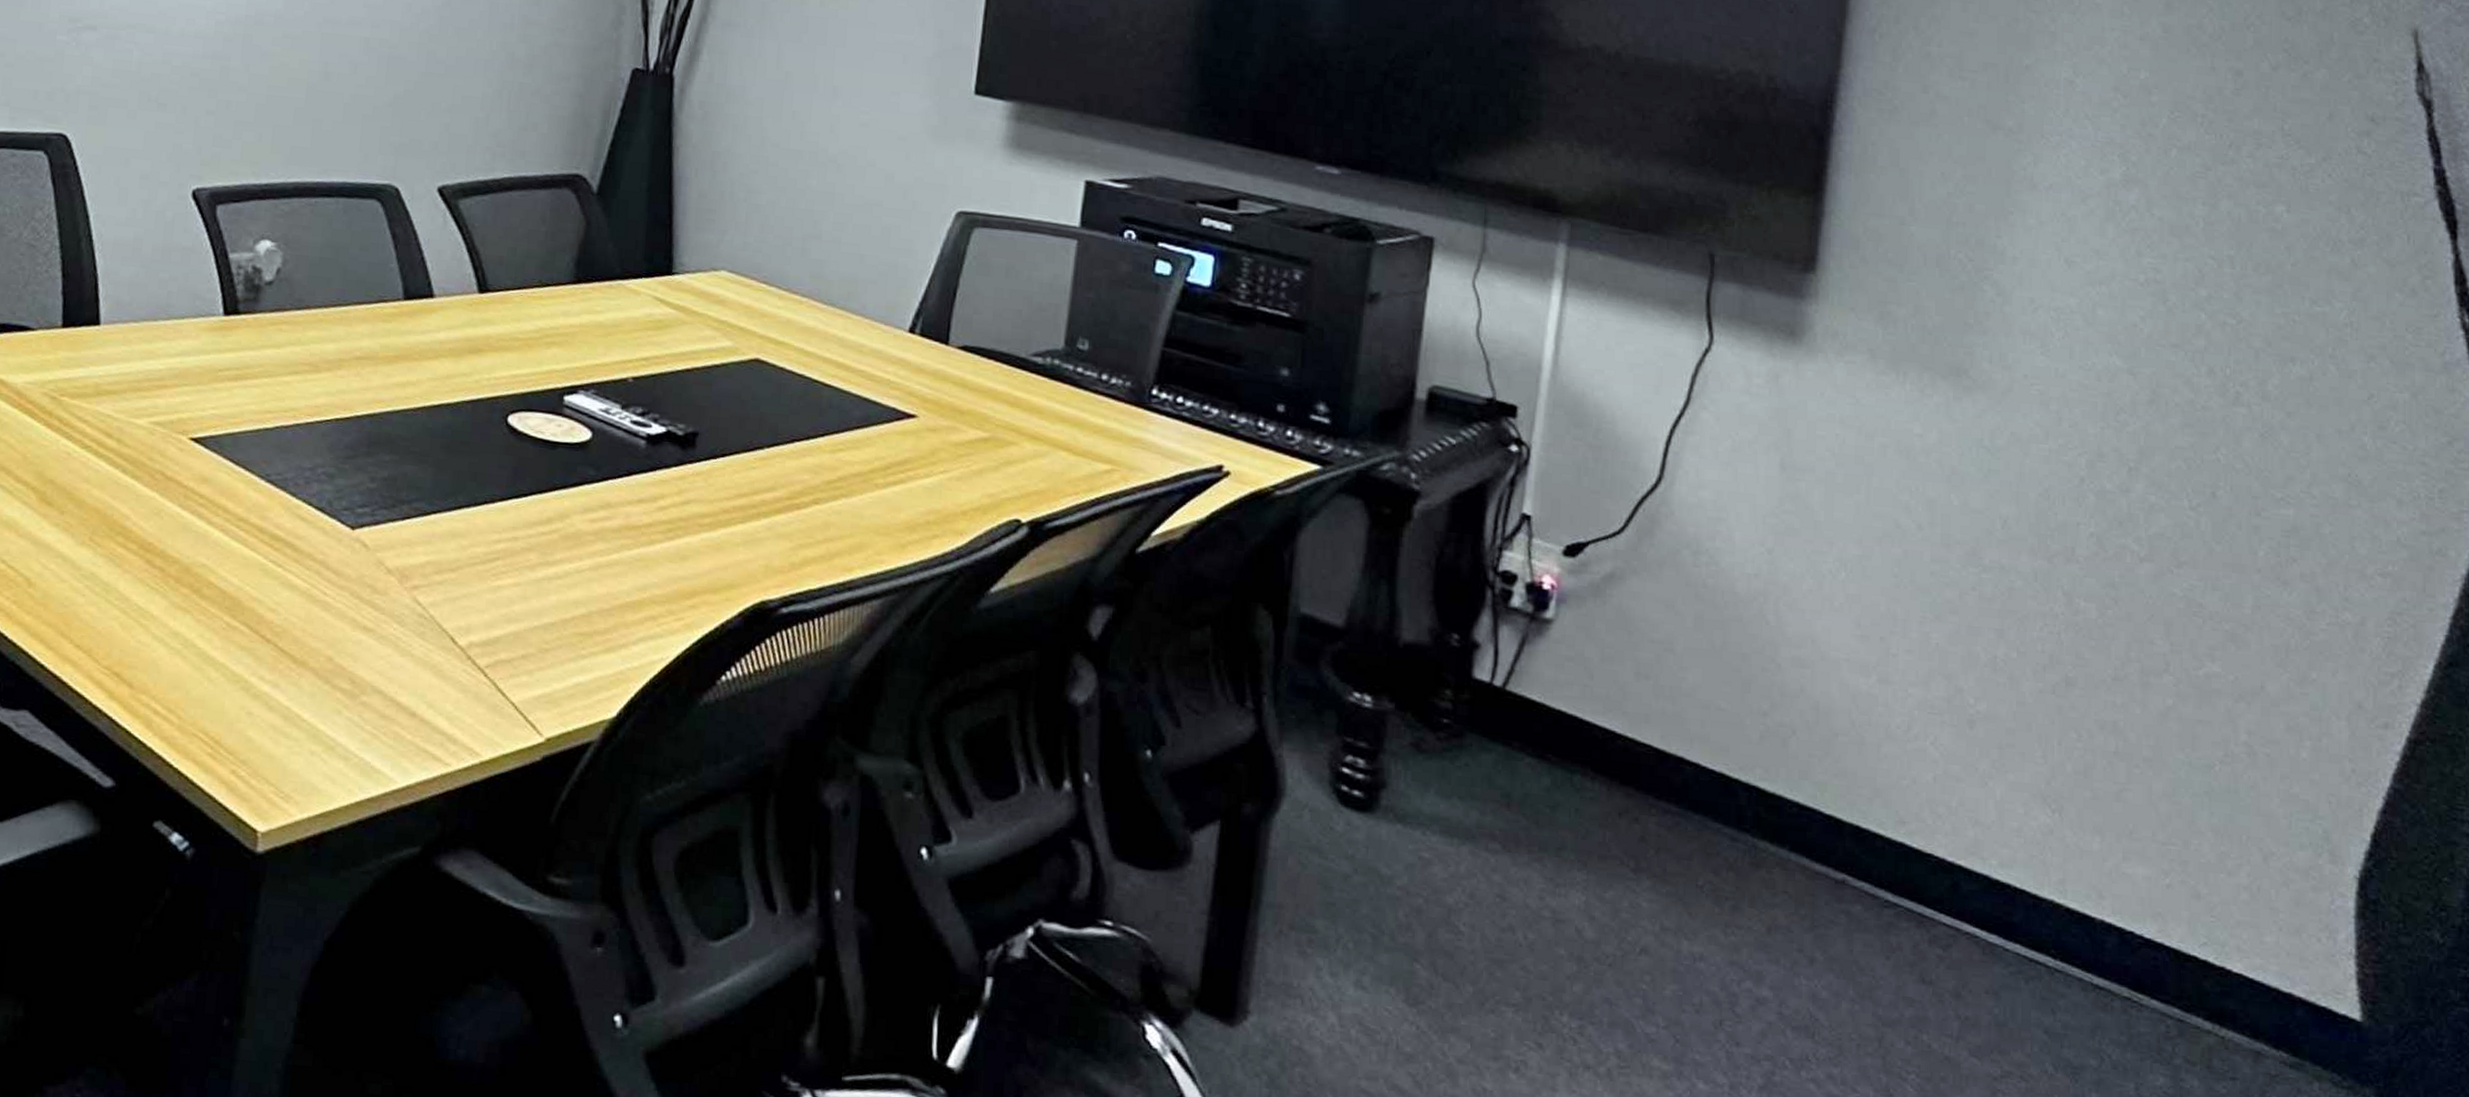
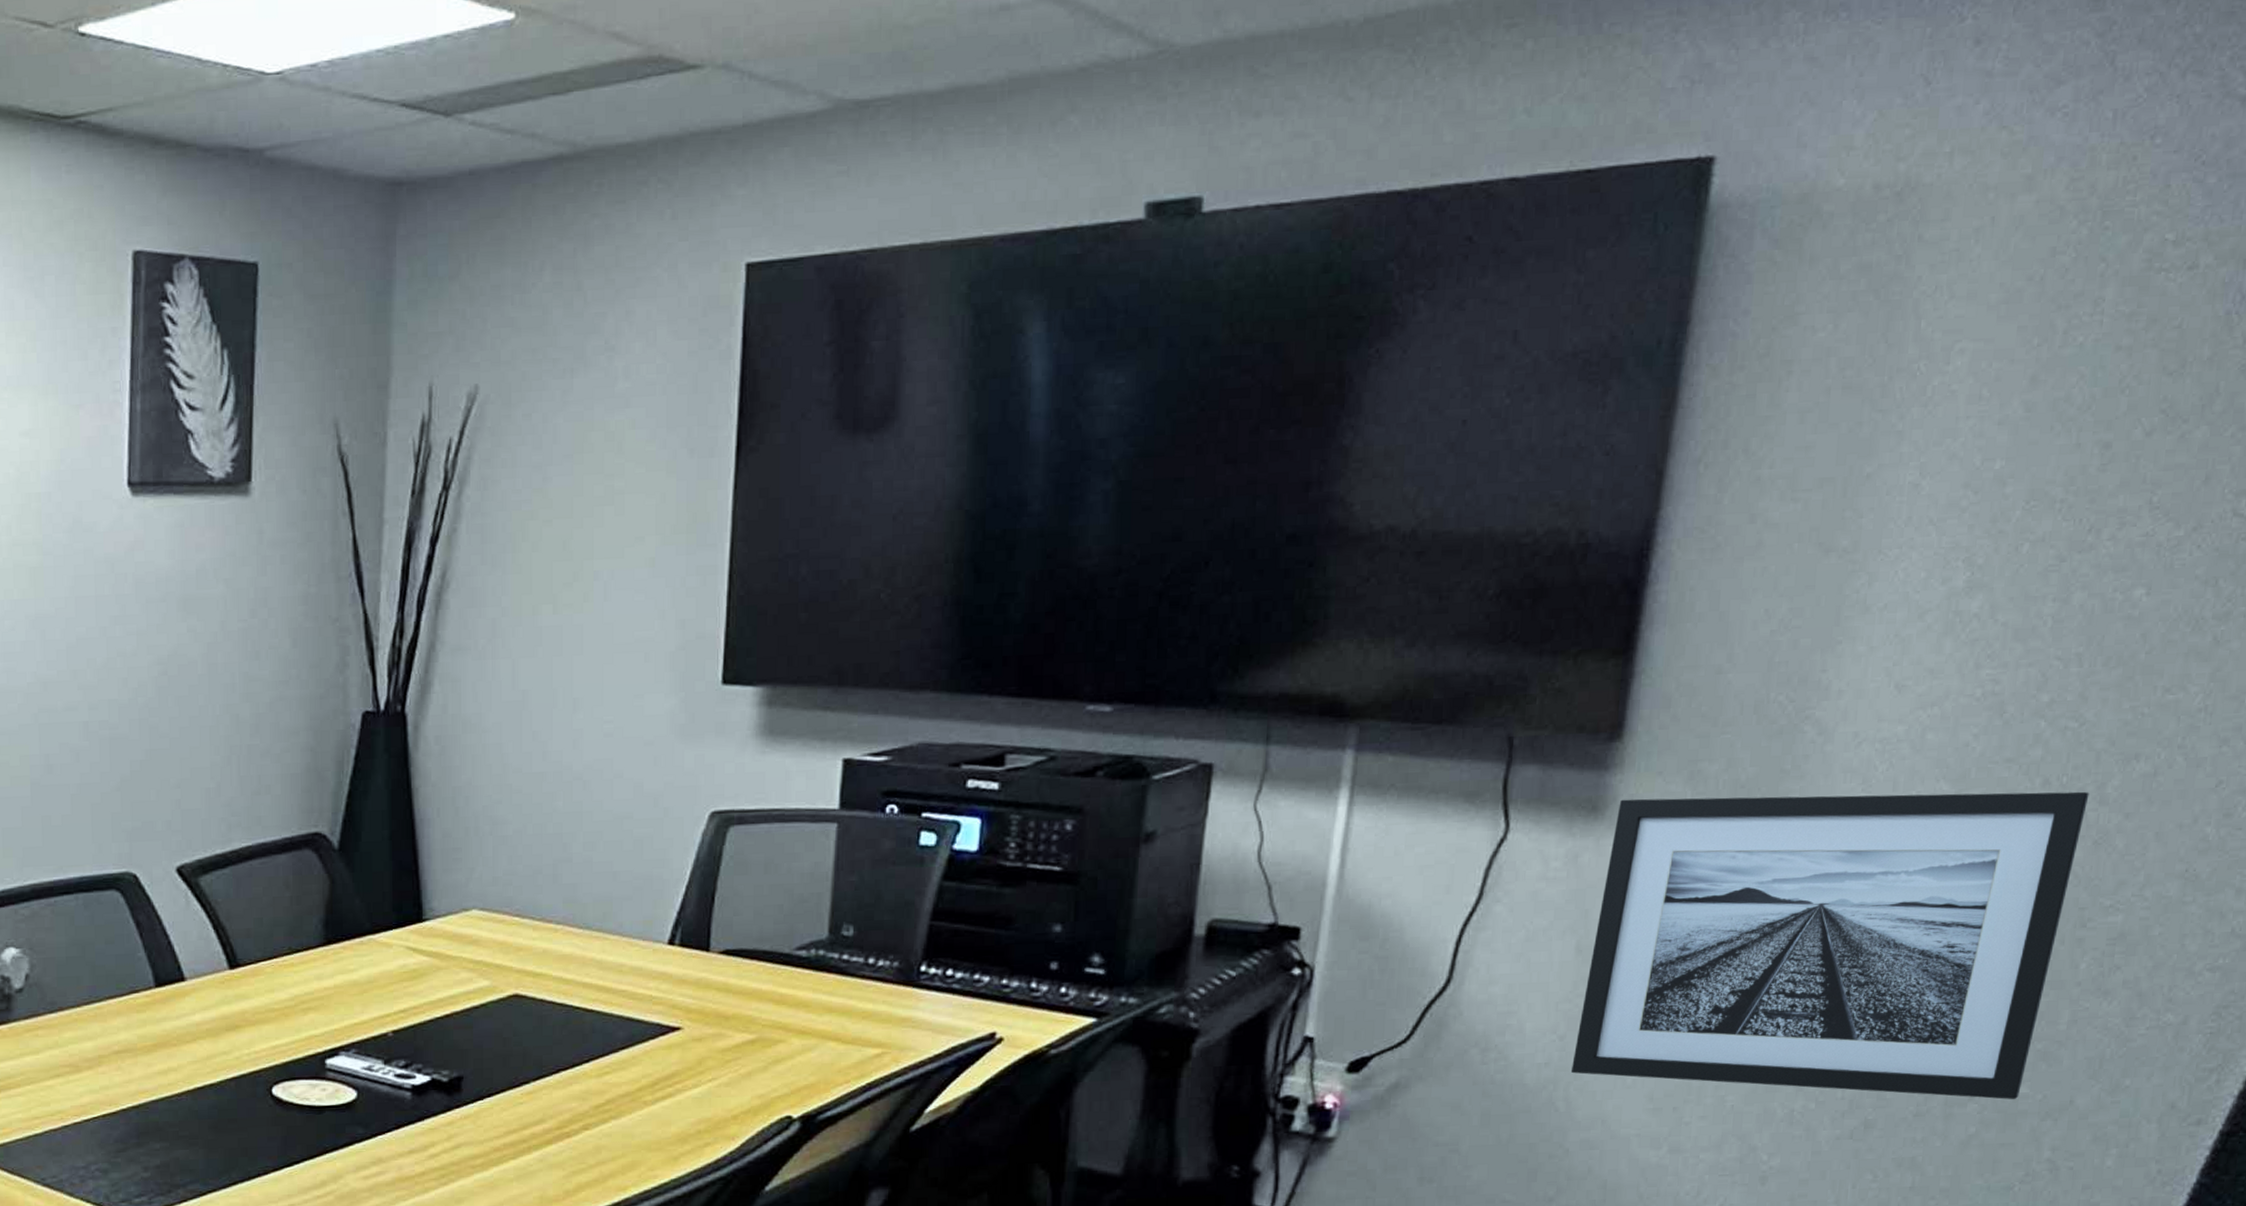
wall art: none [1779,328,2252,678] -> present [1570,791,2090,1100]

